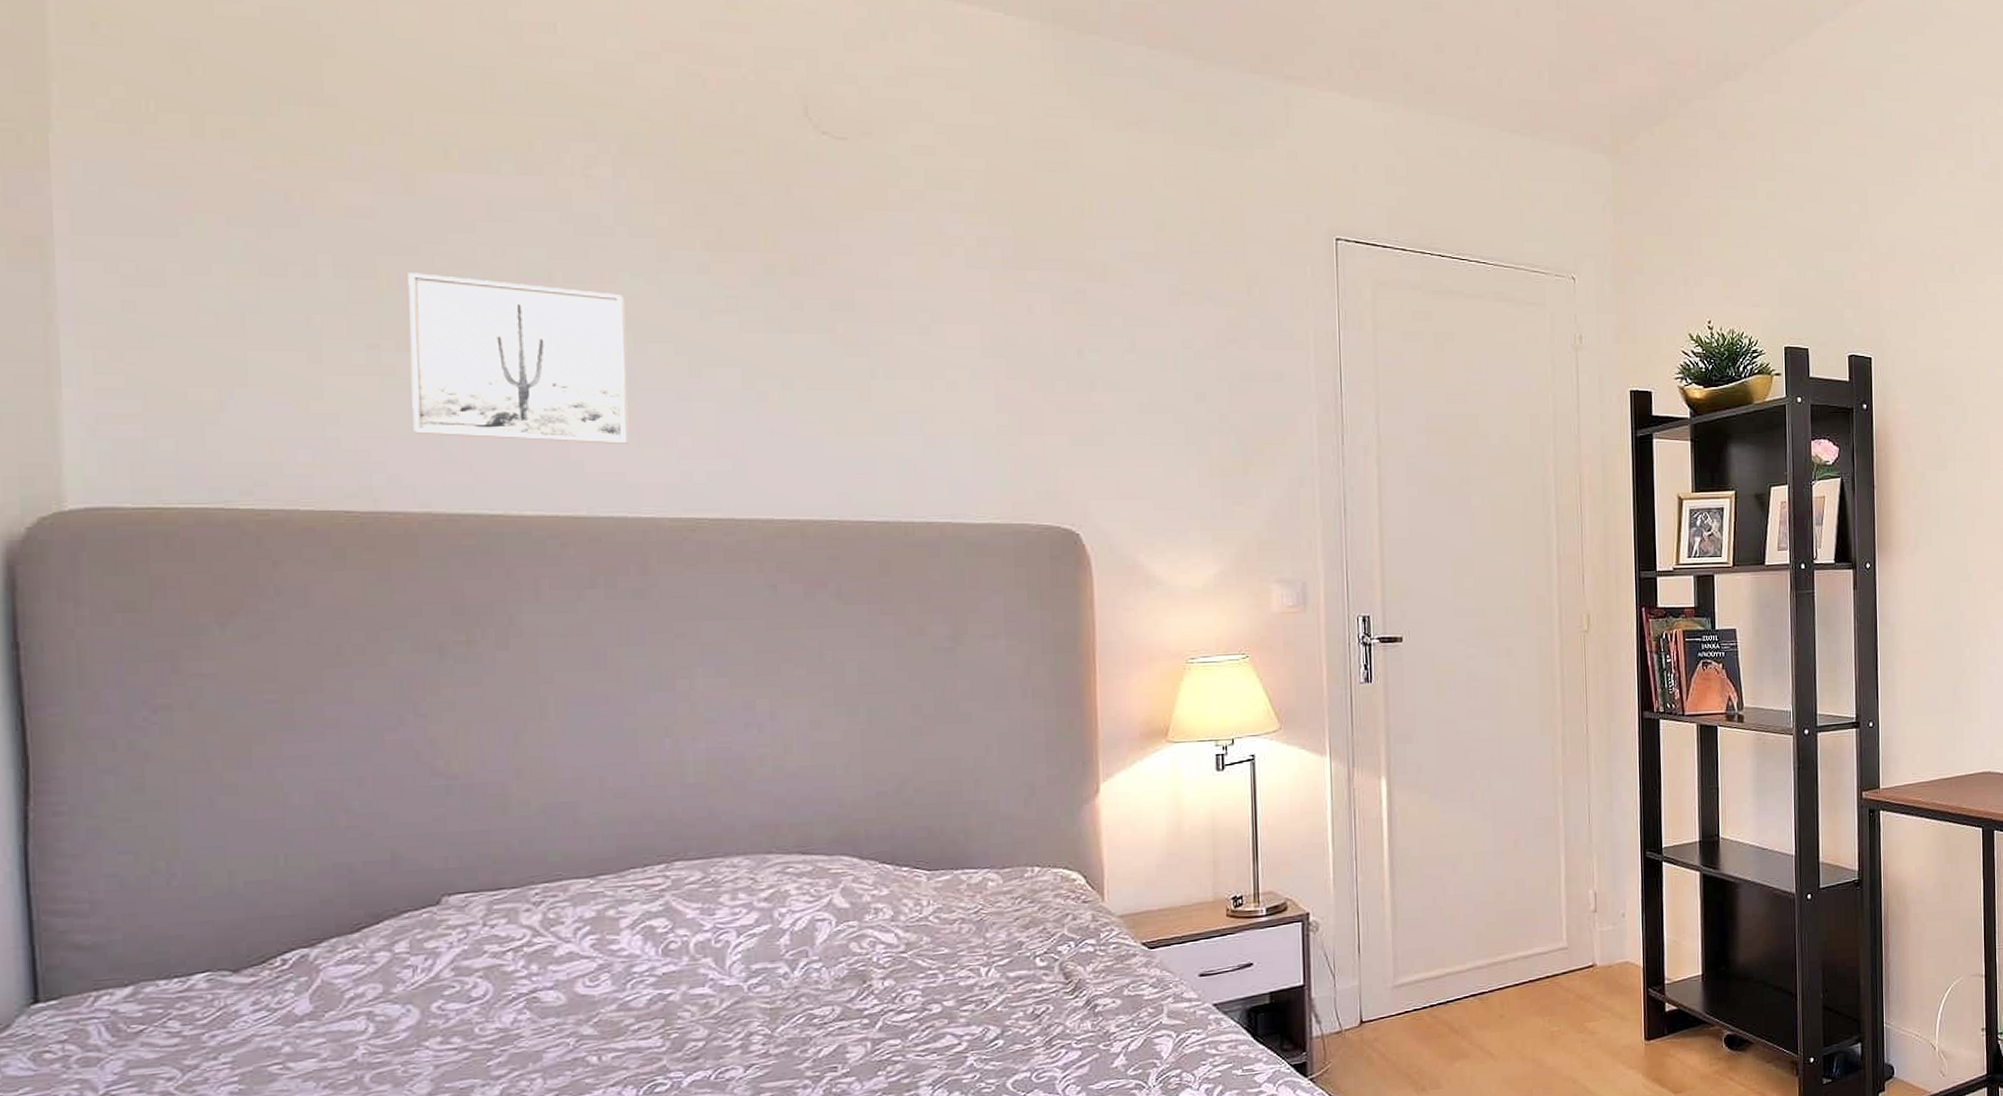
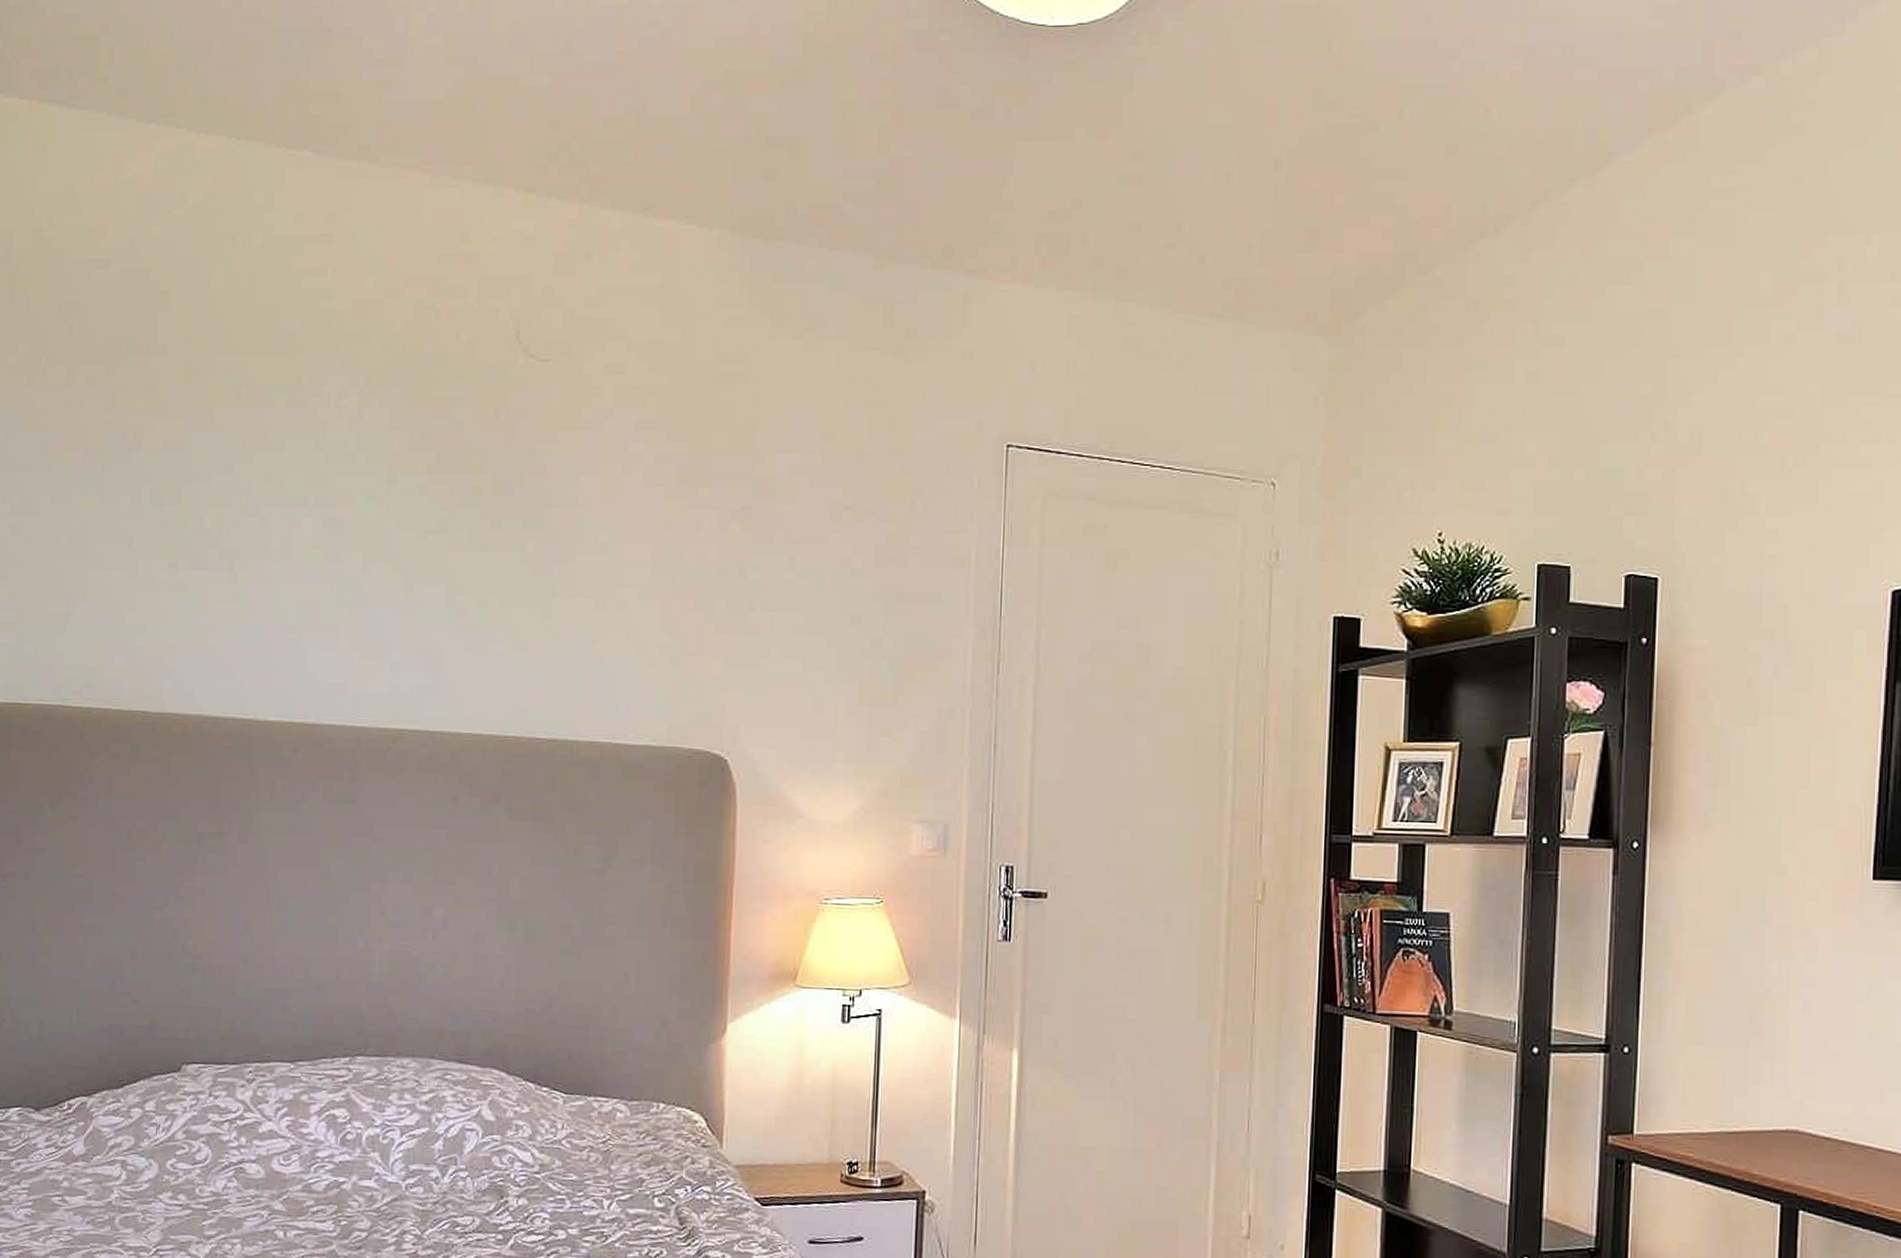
wall art: present [408,273,630,445] -> none [195,499,359,658]

